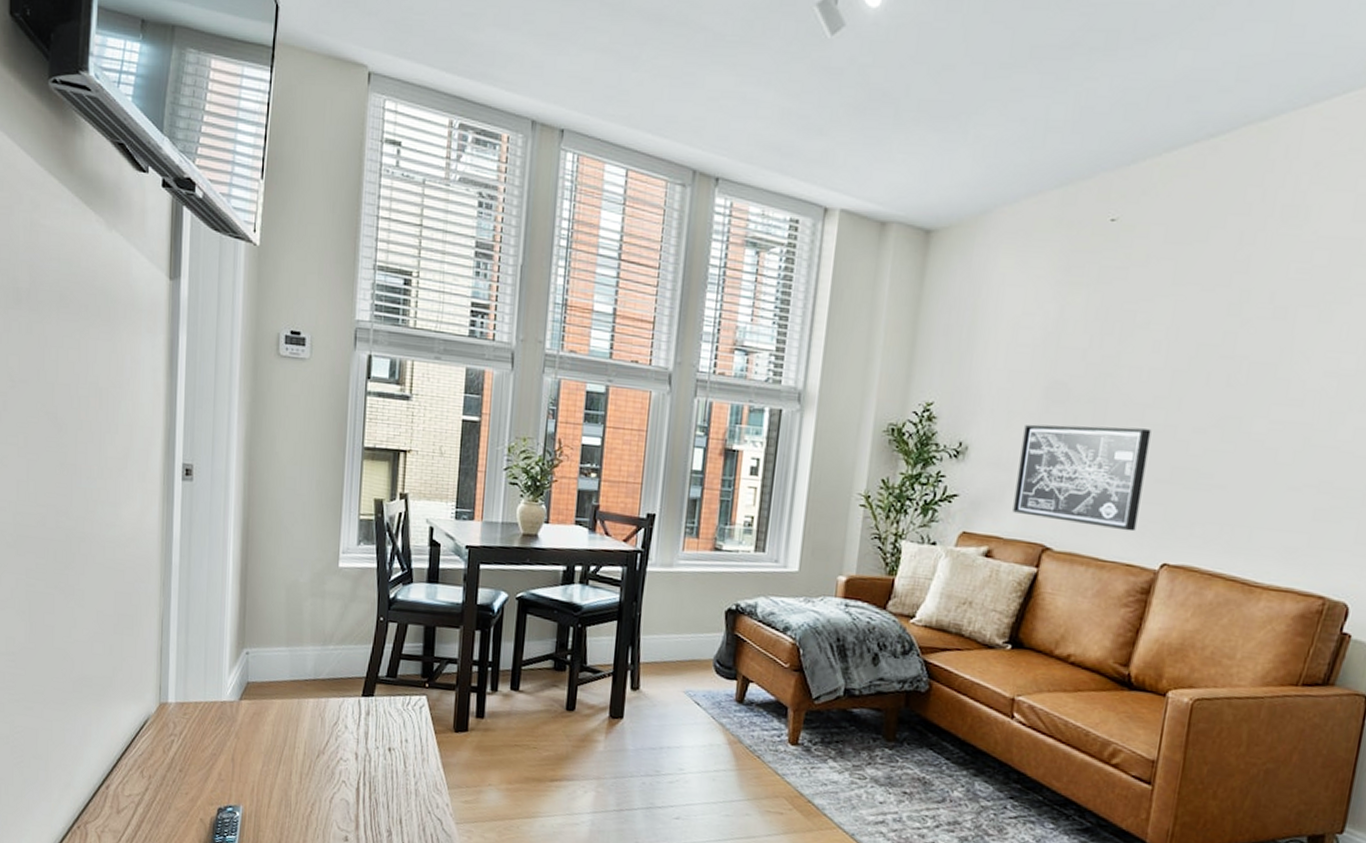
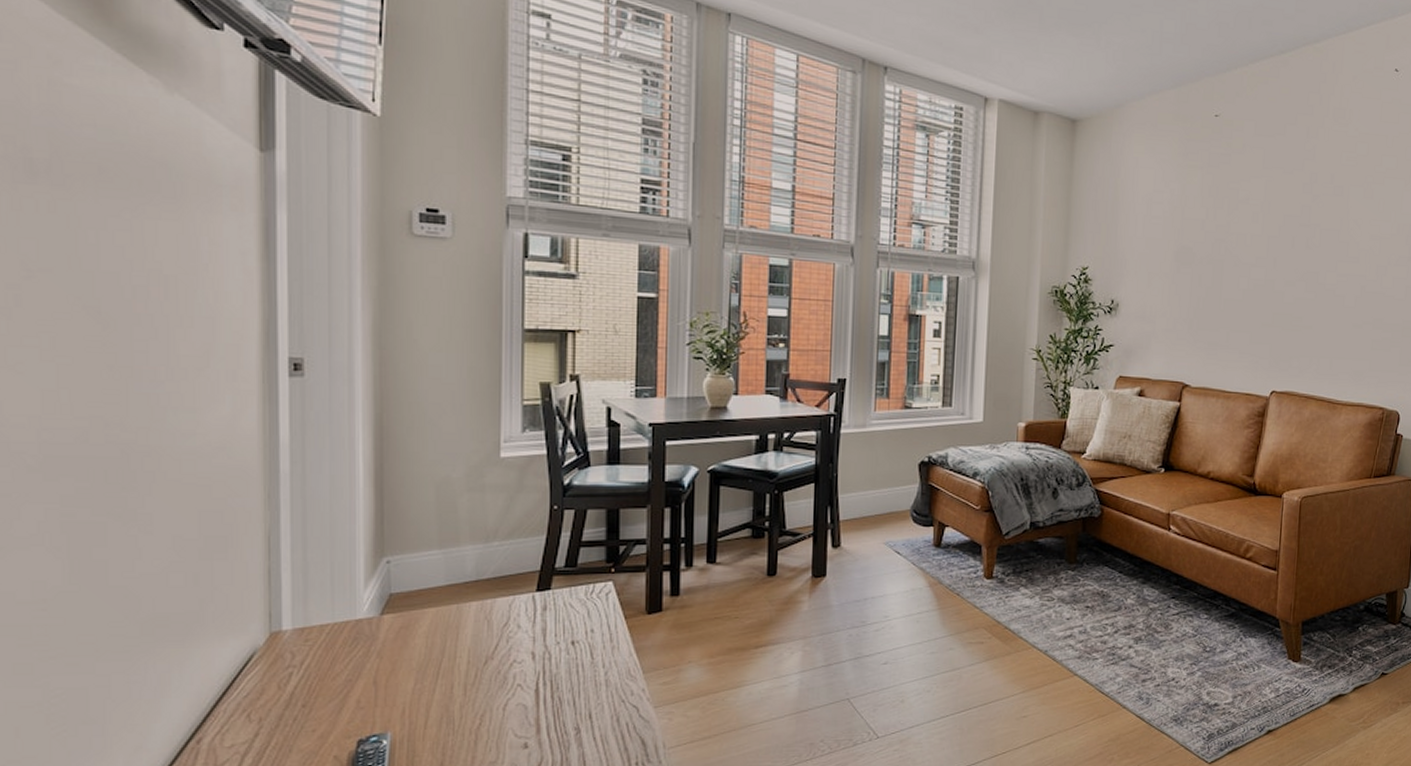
wall art: present [1012,424,1152,532] -> none [1157,283,1256,367]

